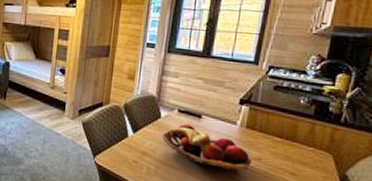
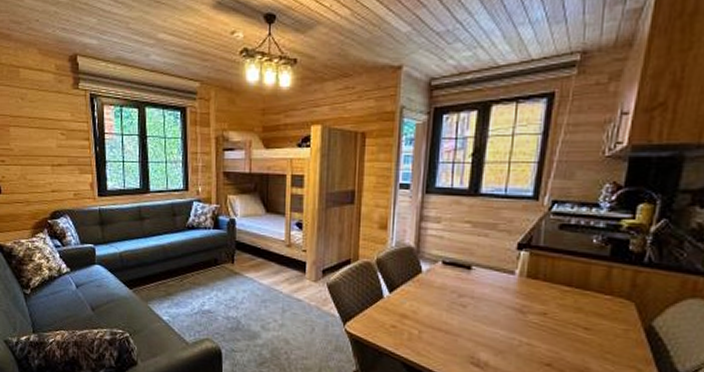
fruit basket: present [162,124,253,173] -> none [425,278,536,333]

